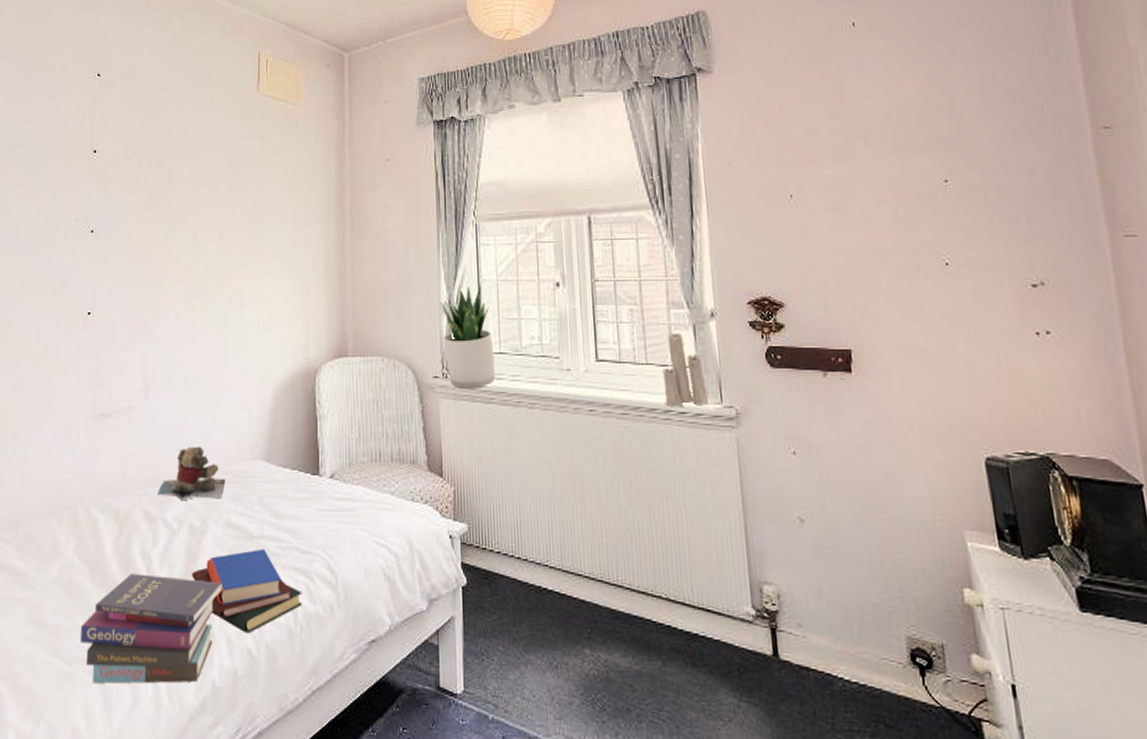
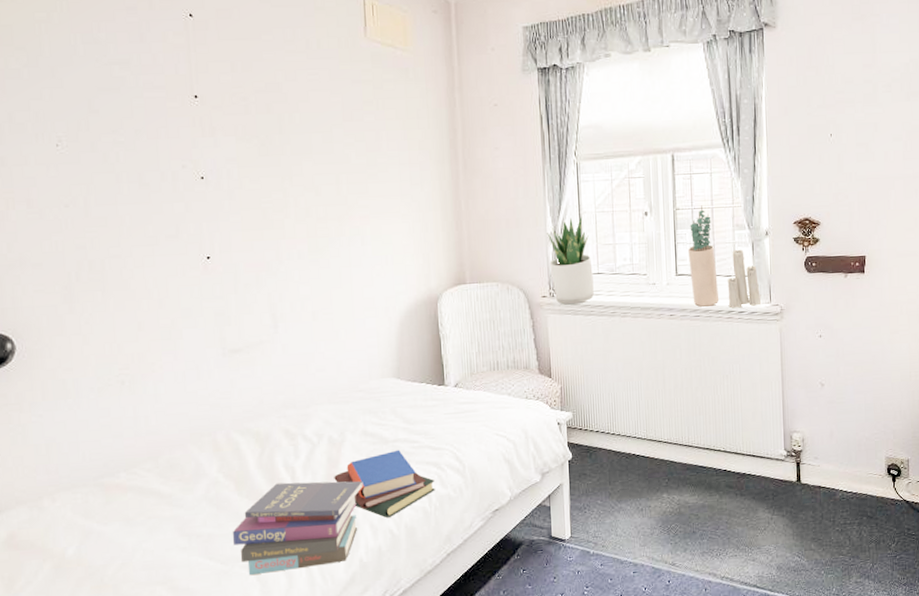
teddy bear: present [157,446,226,501] -> none [295,370,360,419]
vase: none [611,277,653,402] -> present [688,205,720,307]

